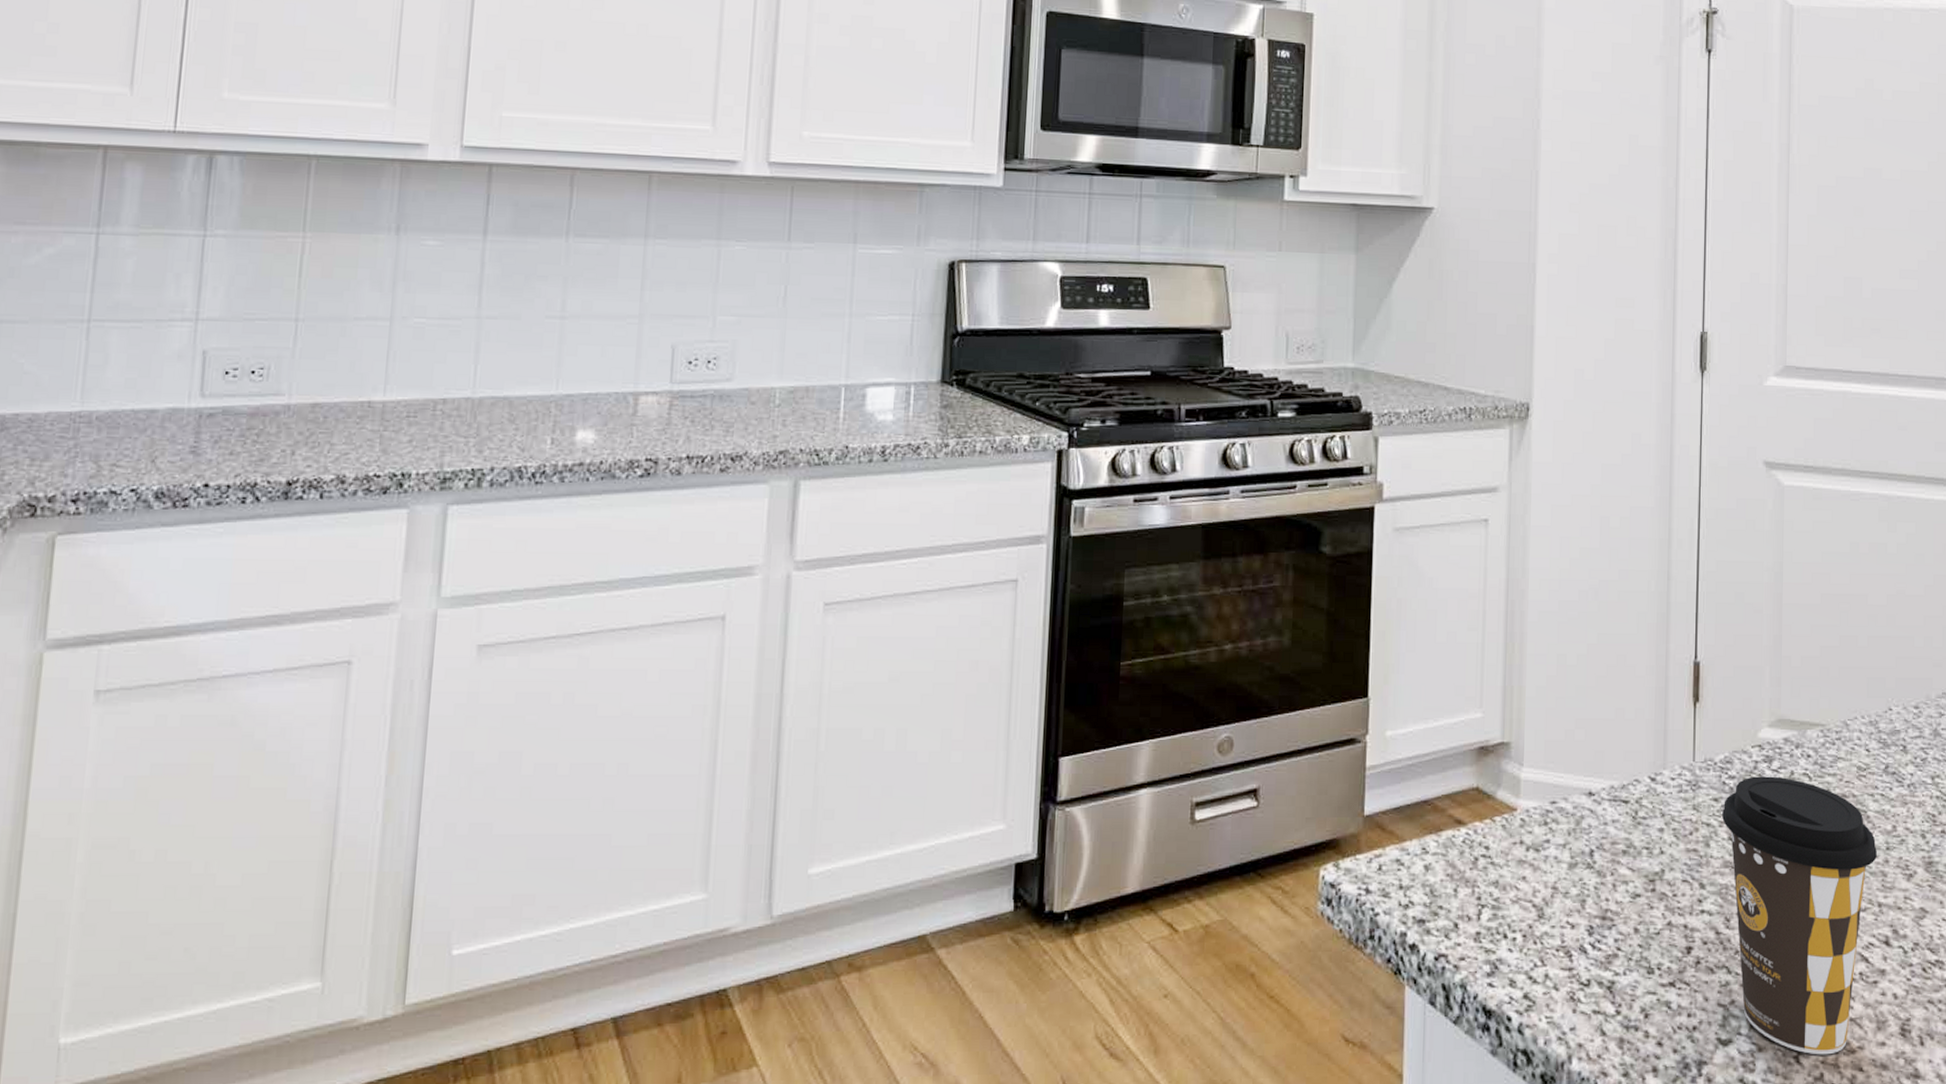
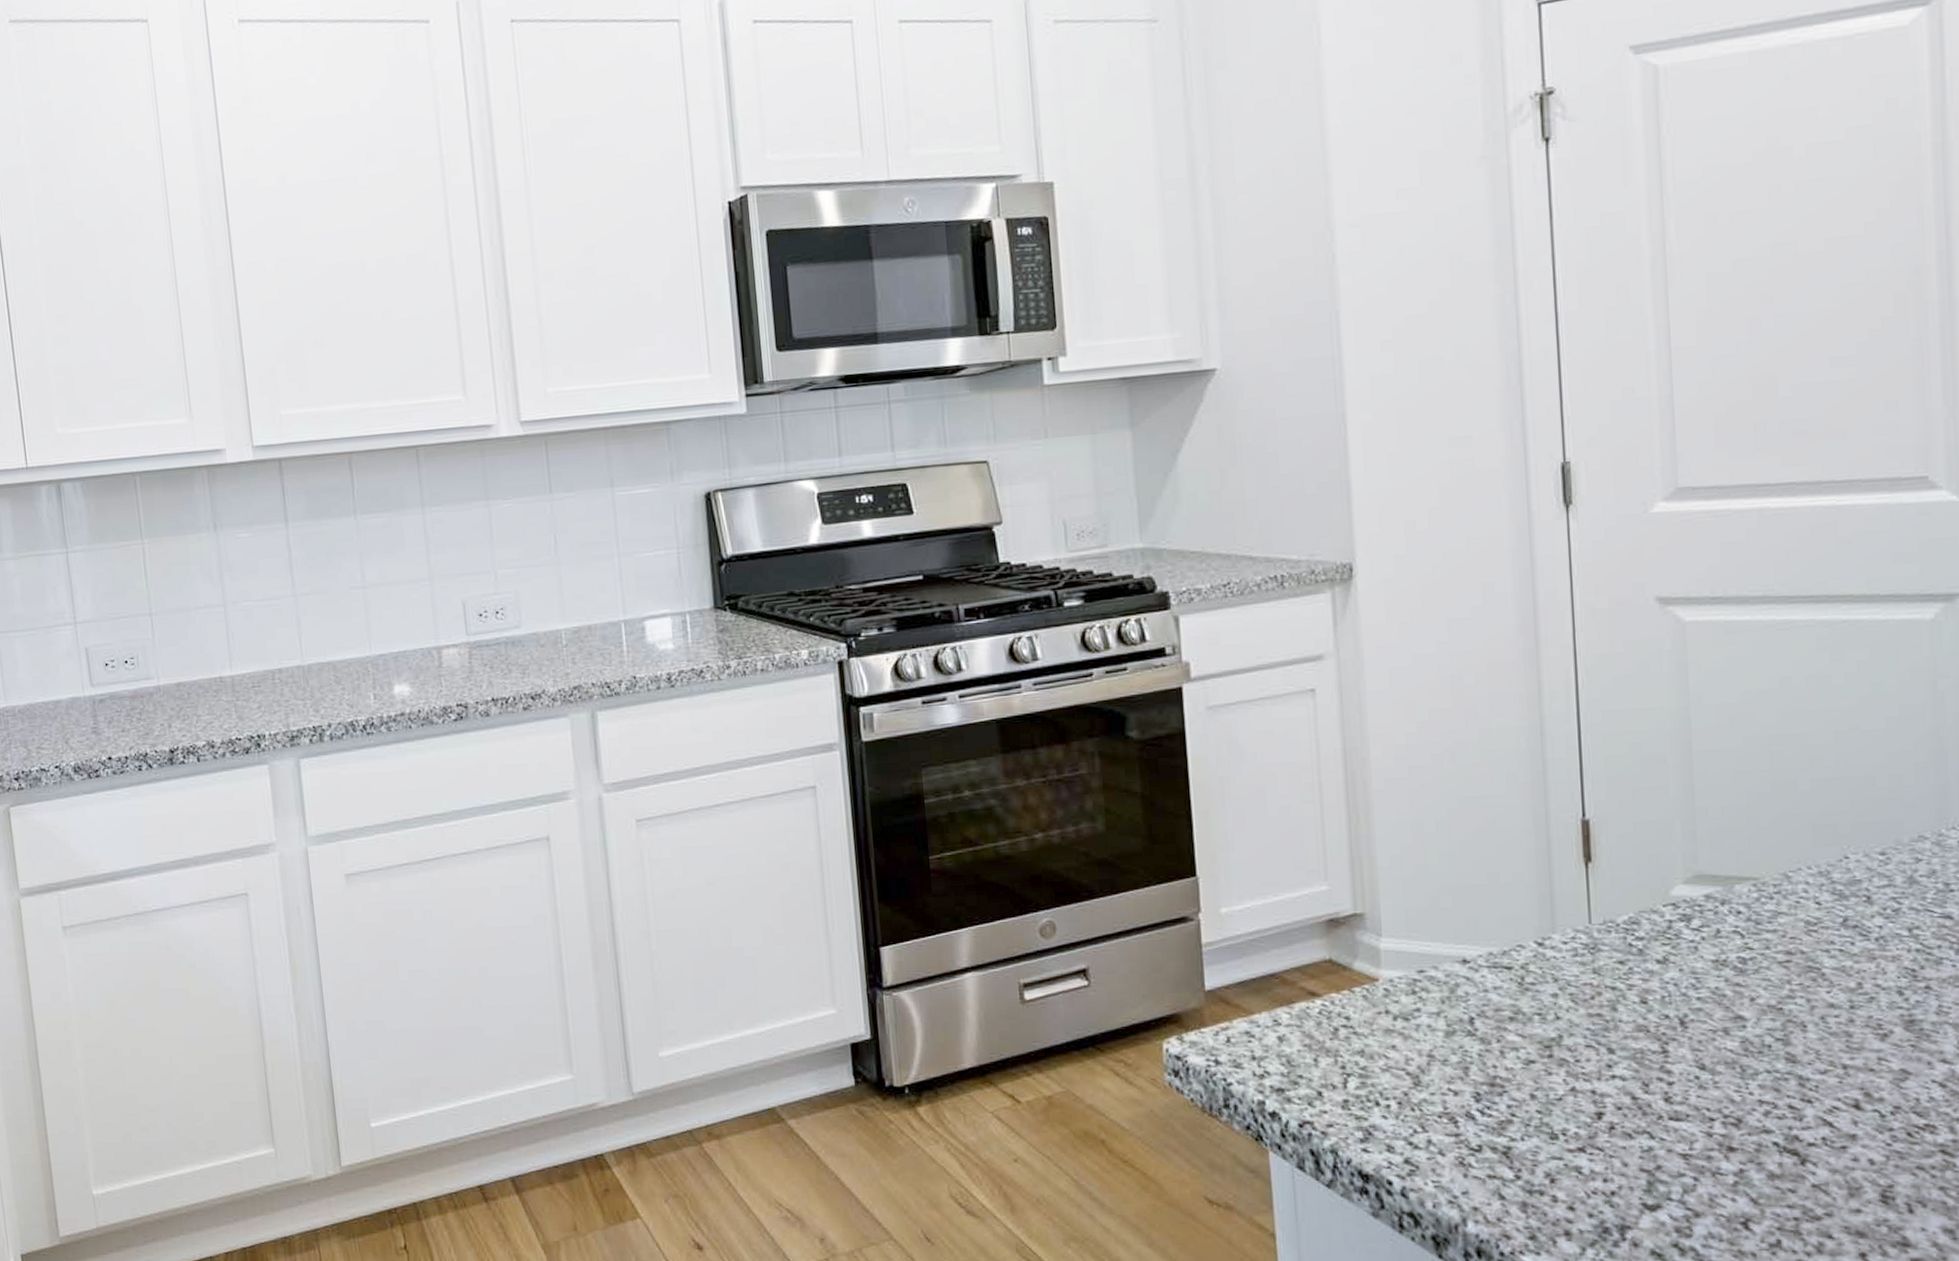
coffee cup: present [1722,776,1877,1055] -> none [1630,935,1838,1222]

